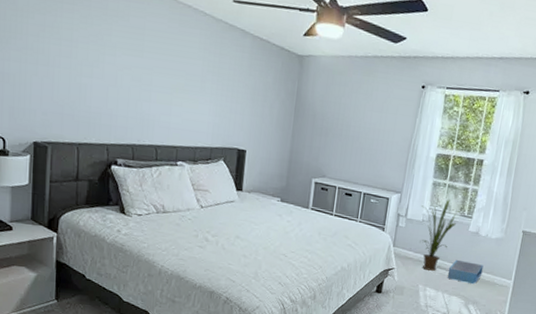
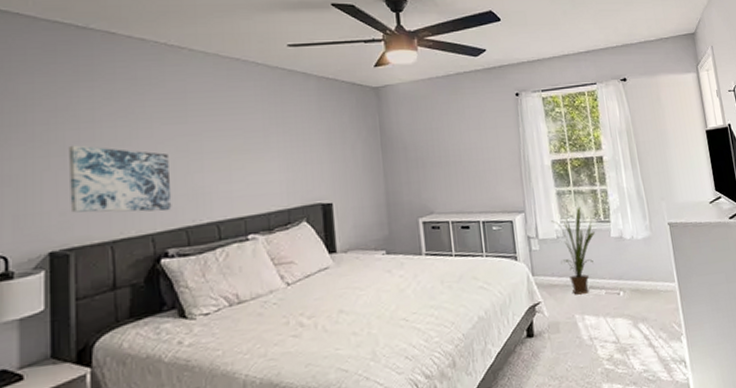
wall art: none [50,58,126,129] -> present [67,145,172,213]
storage bin: present [447,259,484,284] -> none [602,272,642,299]

